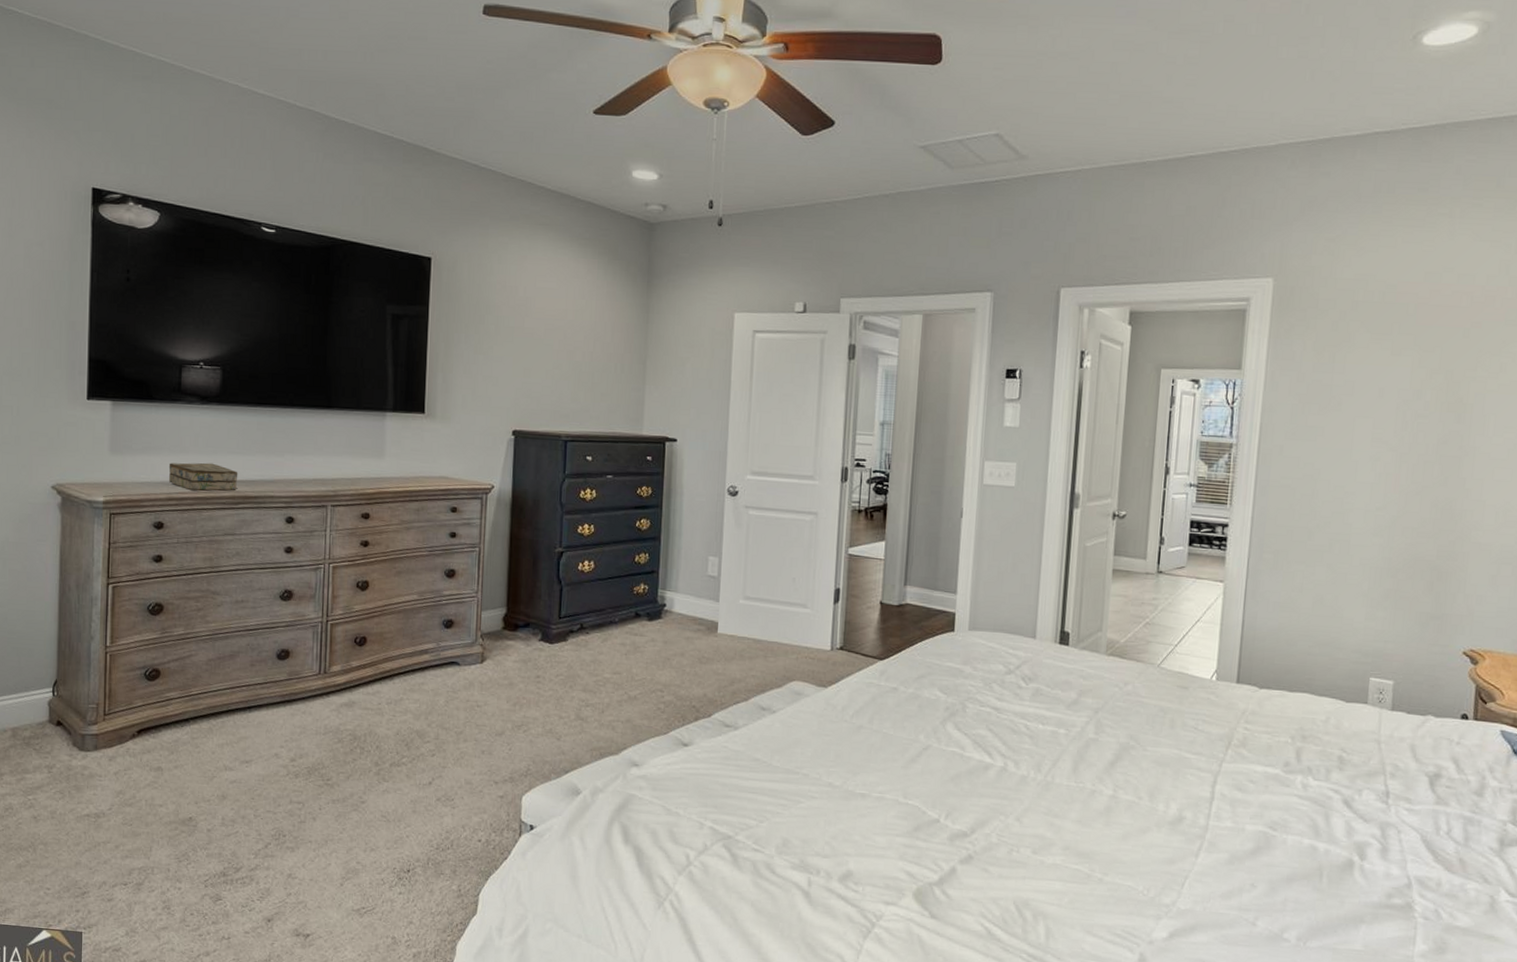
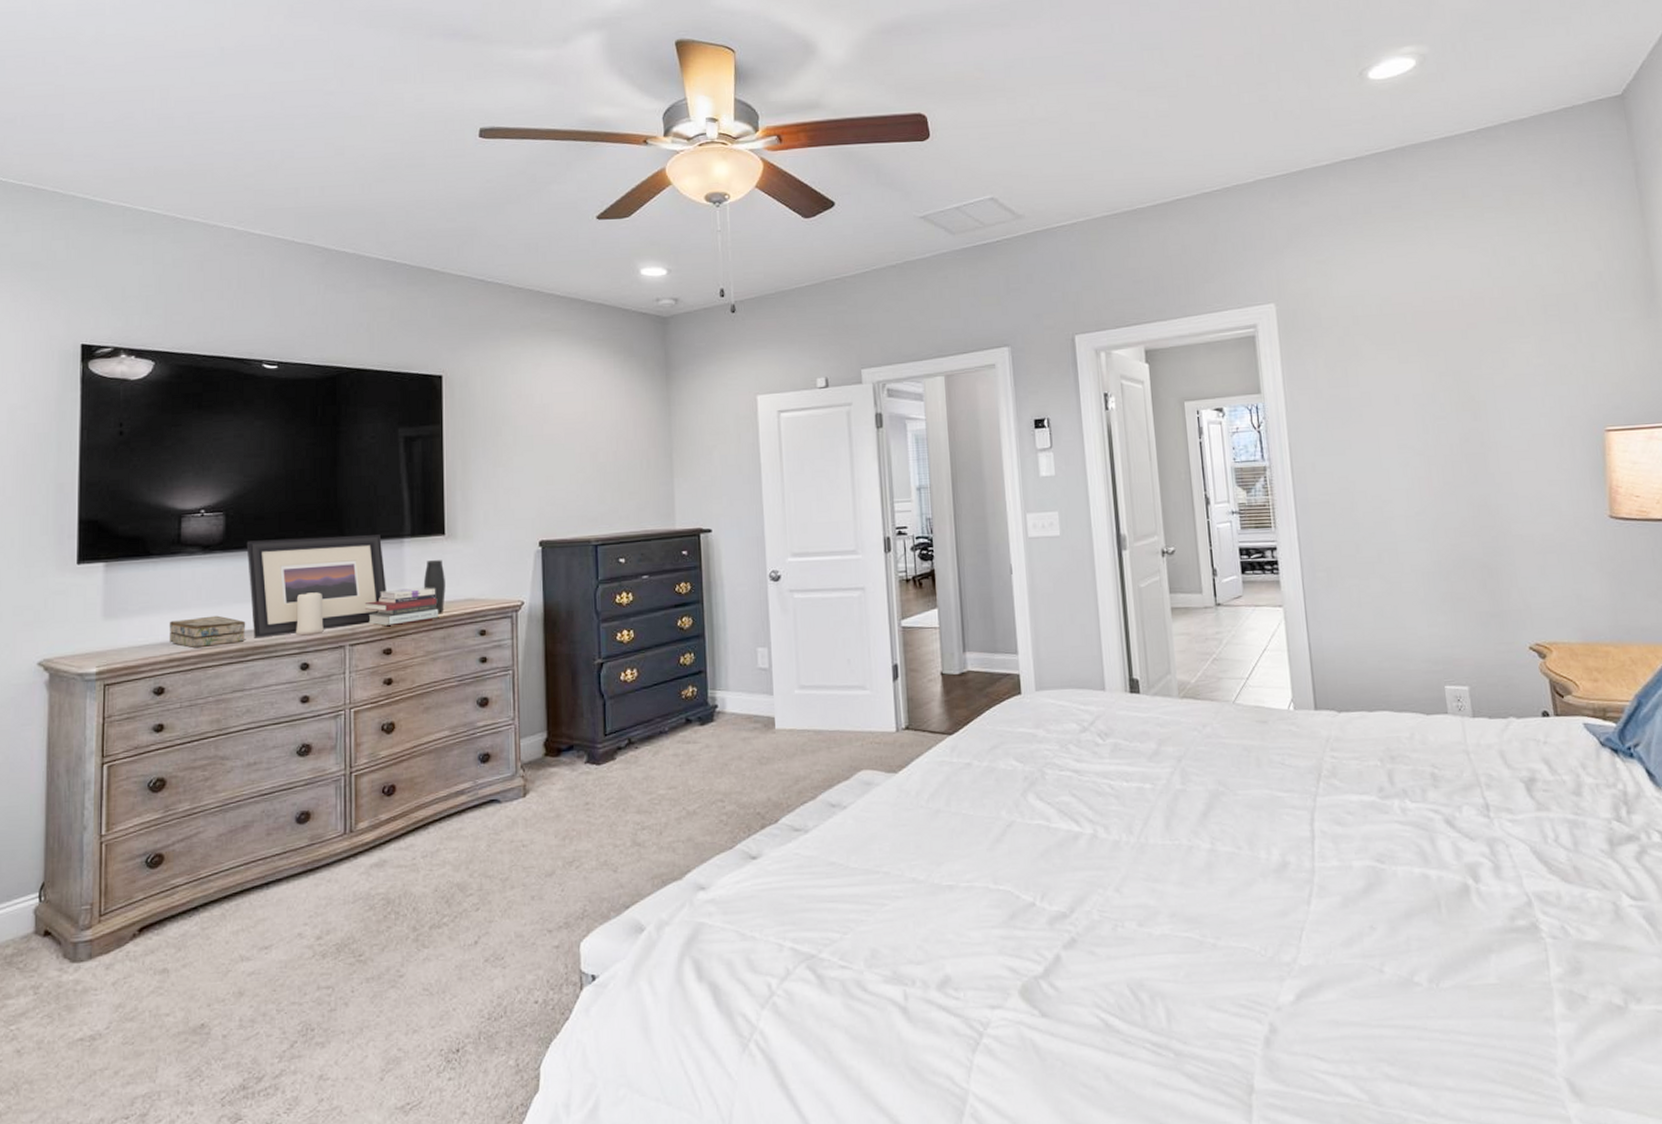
picture frame: none [241,397,368,489] -> present [246,535,386,638]
candle: none [282,452,309,492] -> present [295,592,324,636]
books: none [348,459,415,494] -> present [366,586,439,627]
vase: none [401,436,423,488] -> present [423,560,446,614]

